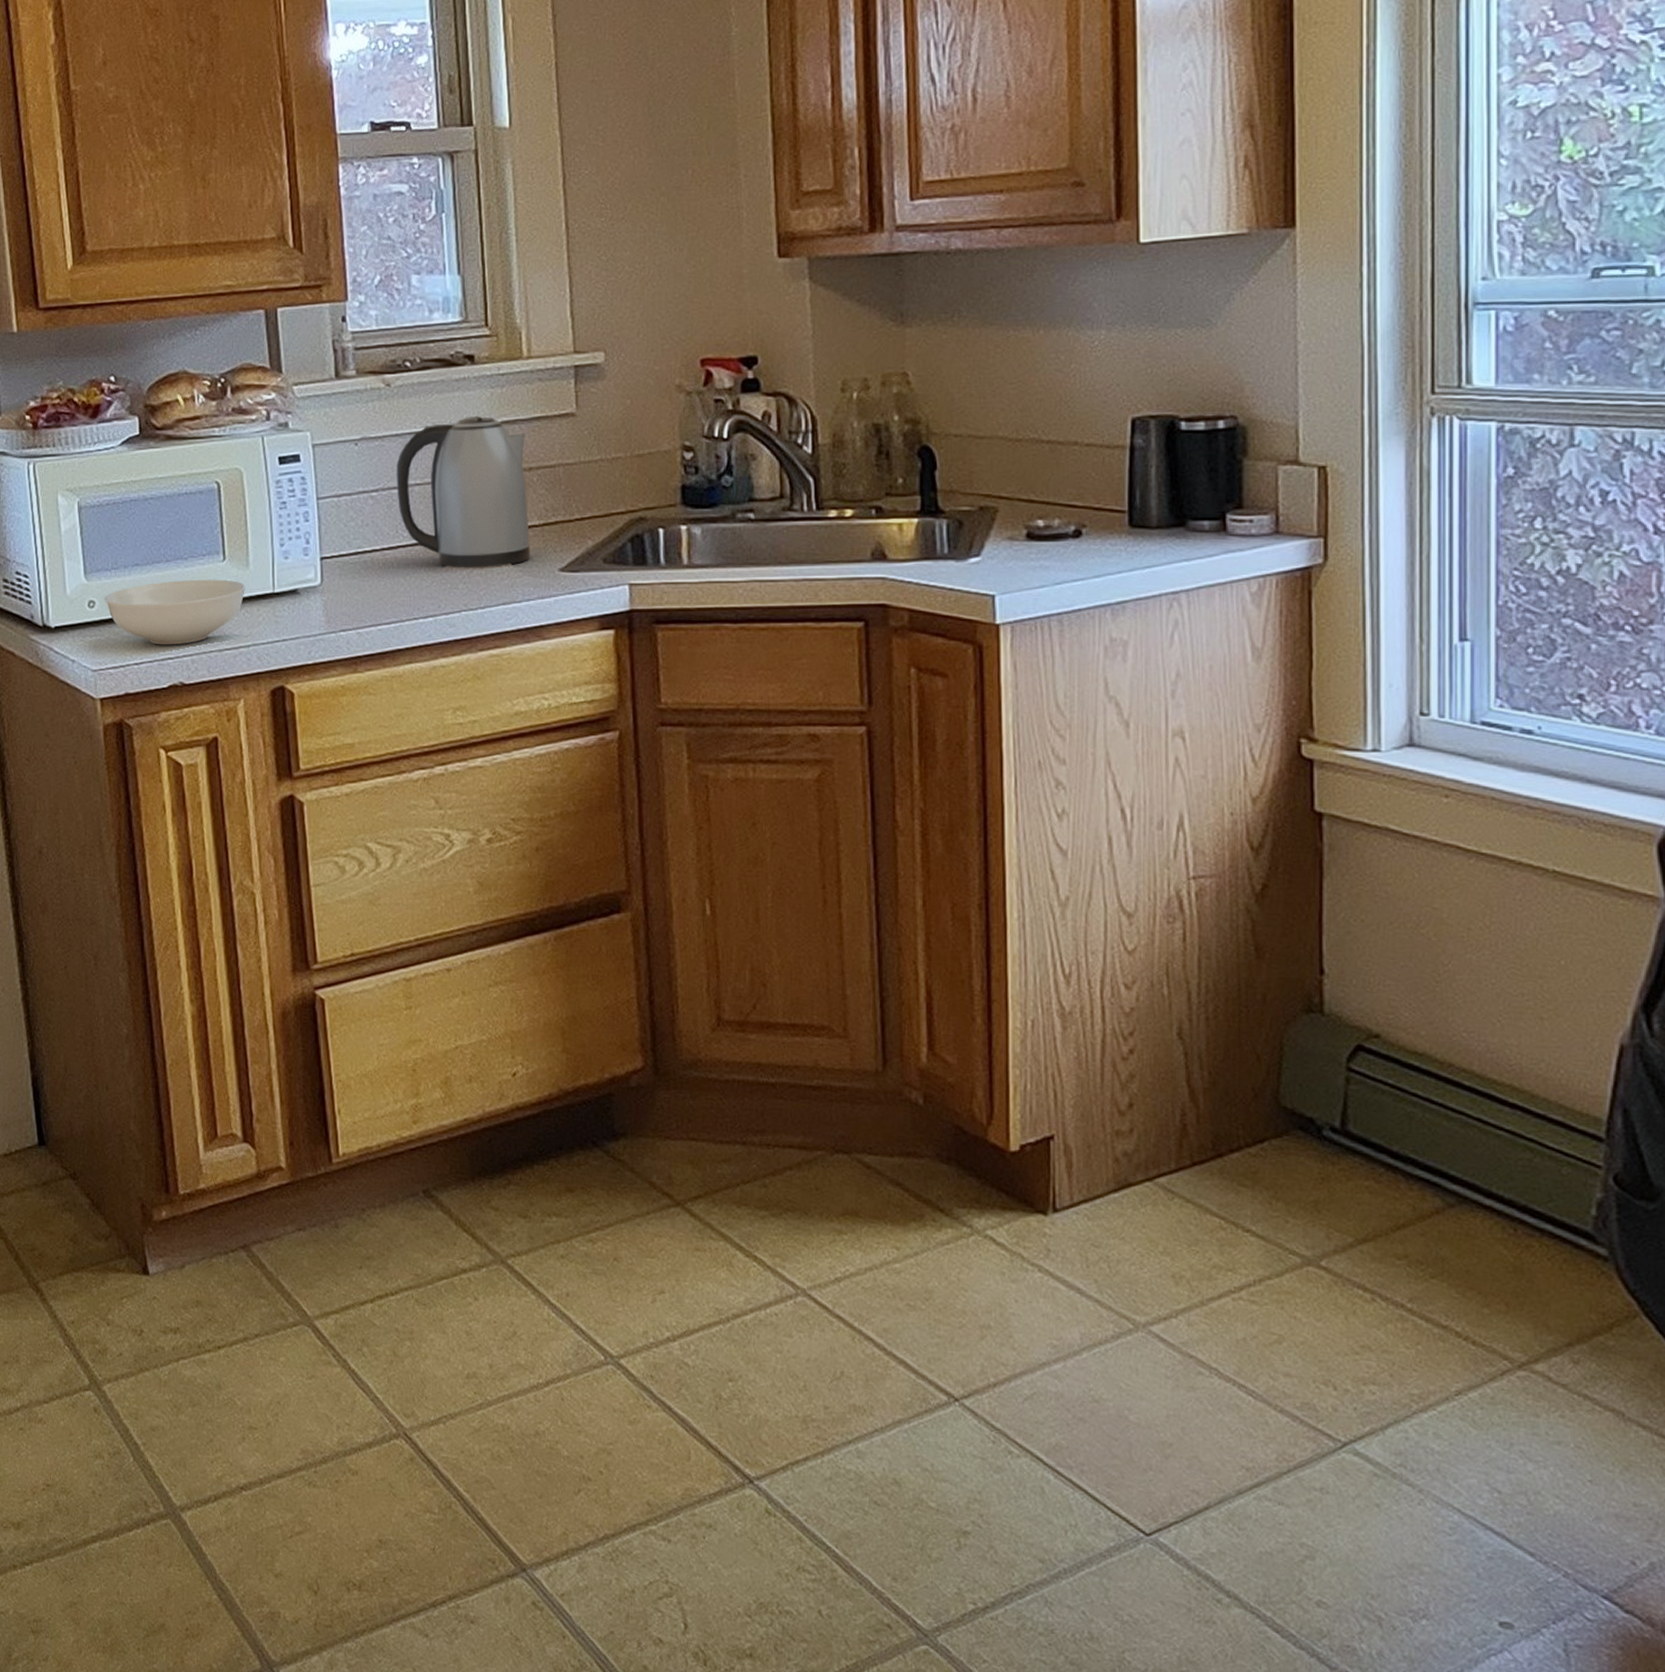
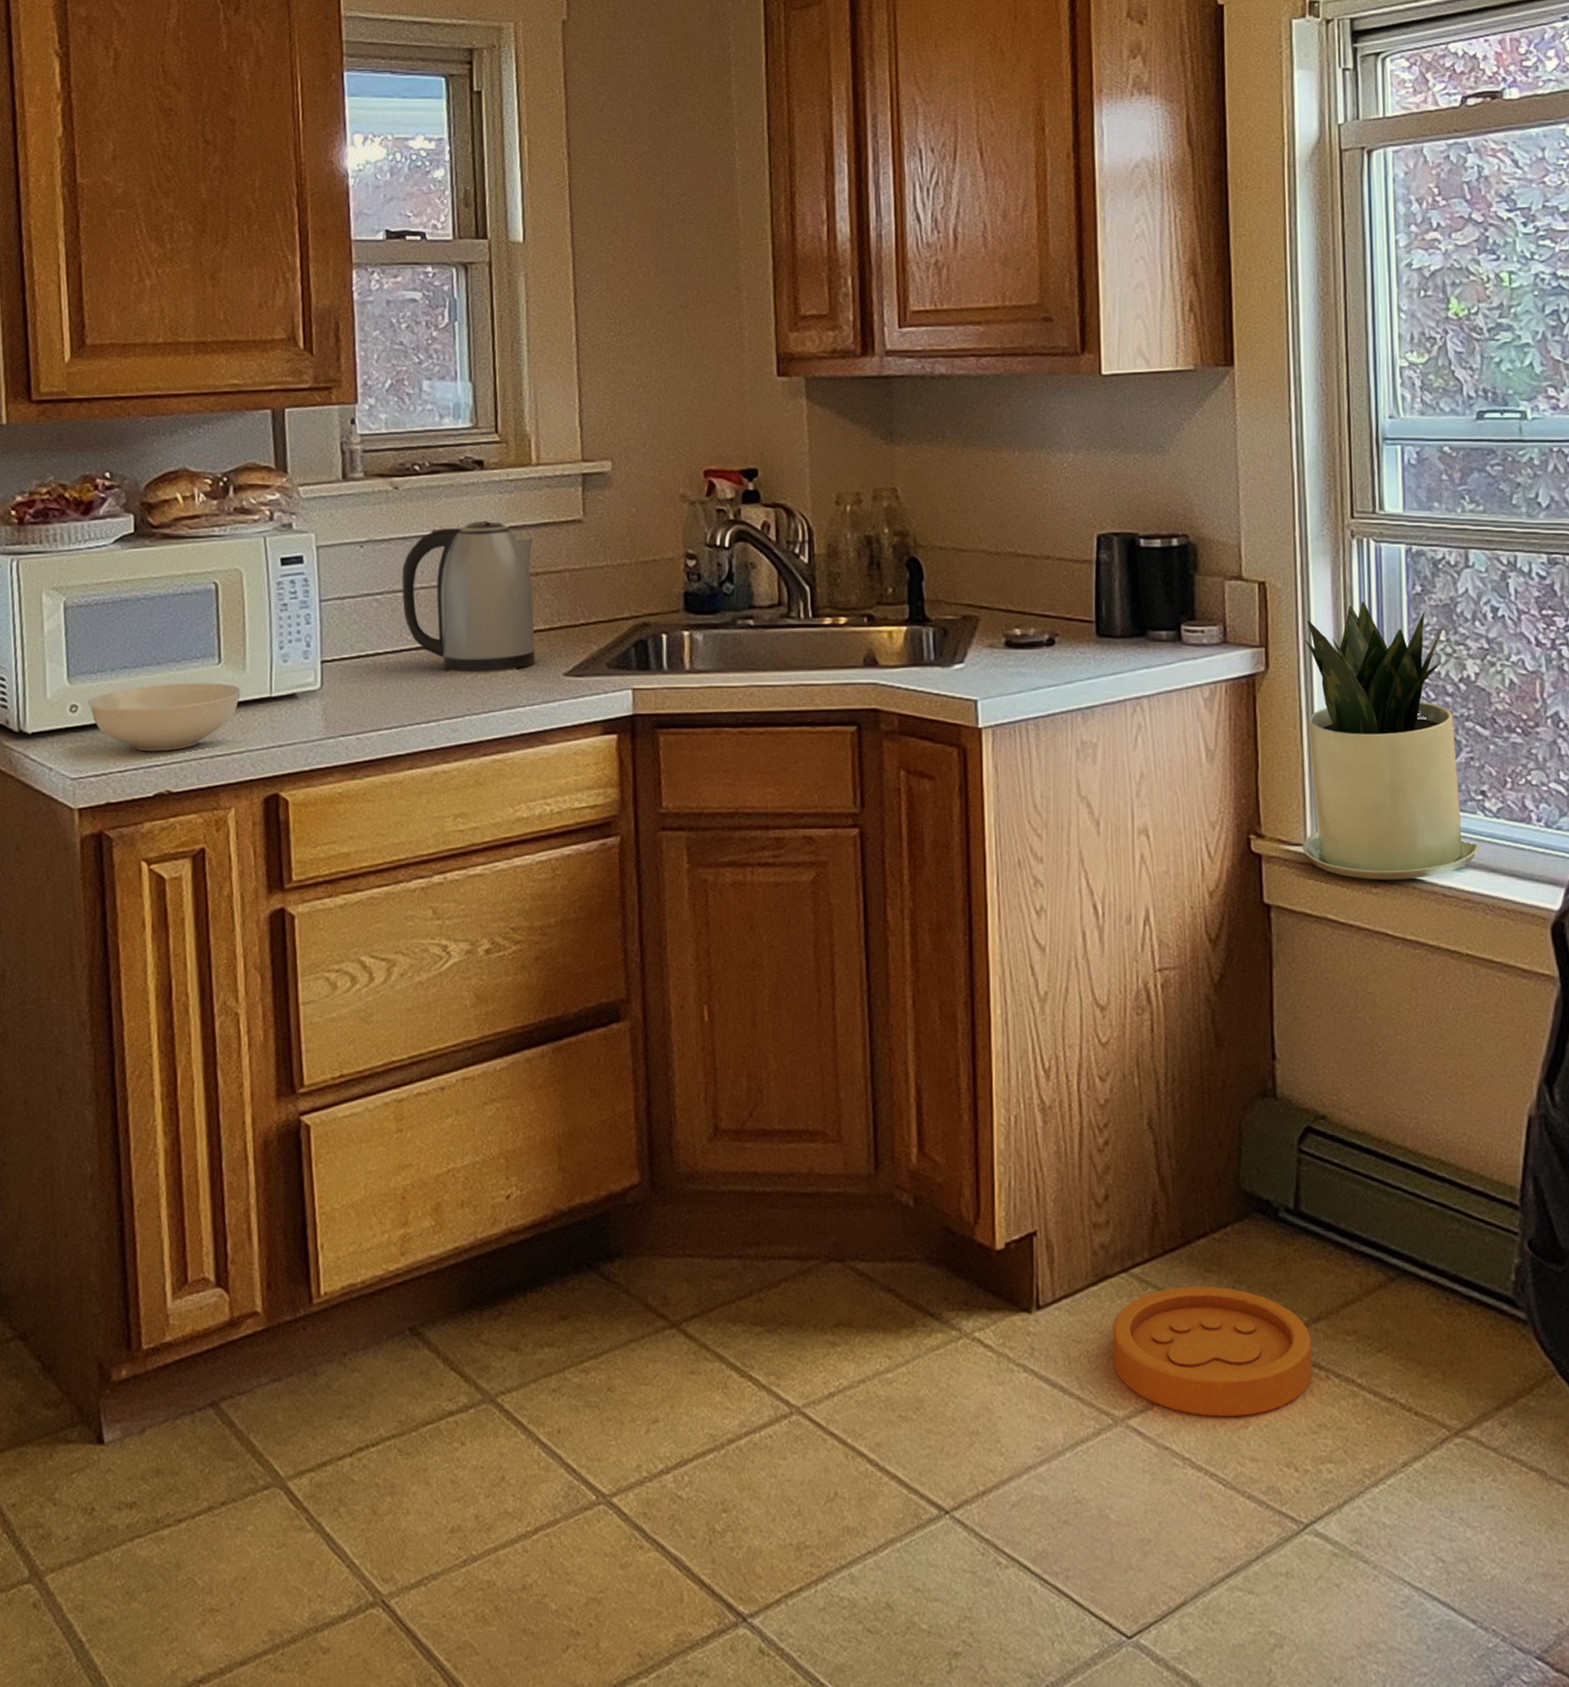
pet bowl: none [1134,1199,1357,1332] -> present [1112,1286,1313,1417]
planter: none [1361,486,1575,789] -> present [1302,601,1480,880]

